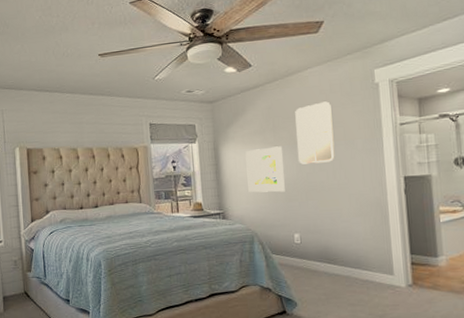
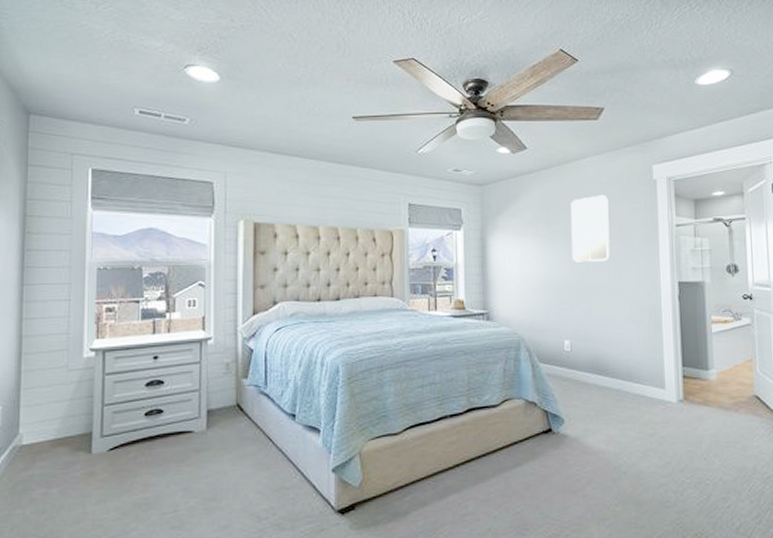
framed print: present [245,146,285,193] -> none [516,240,557,292]

